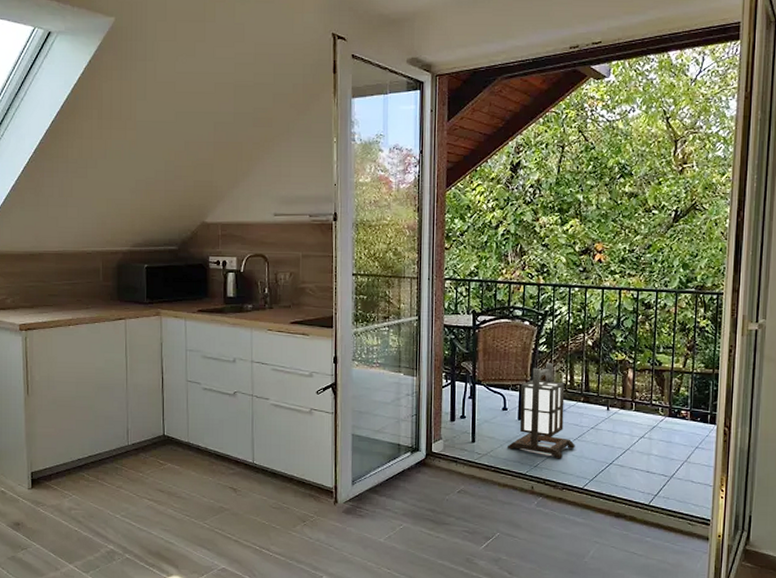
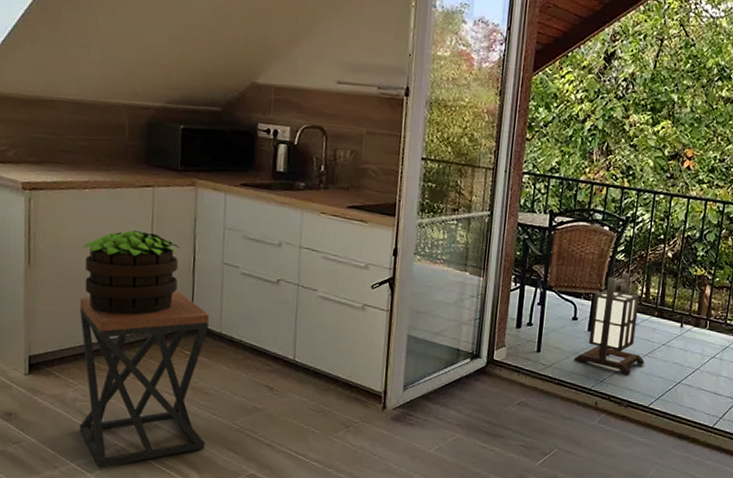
potted plant: none [70,358,150,432] -> present [82,230,180,316]
stool: none [70,408,181,568] -> present [79,291,209,468]

